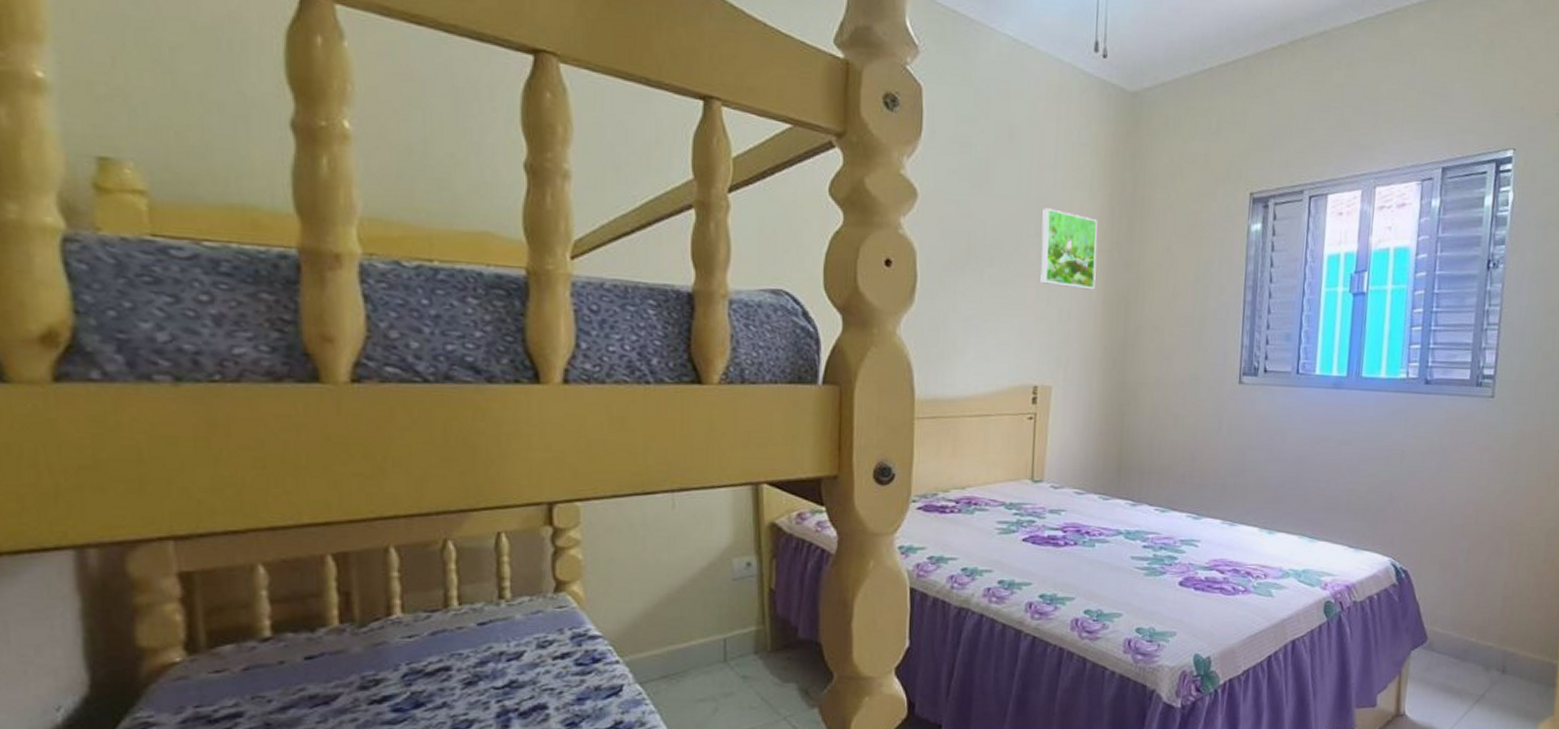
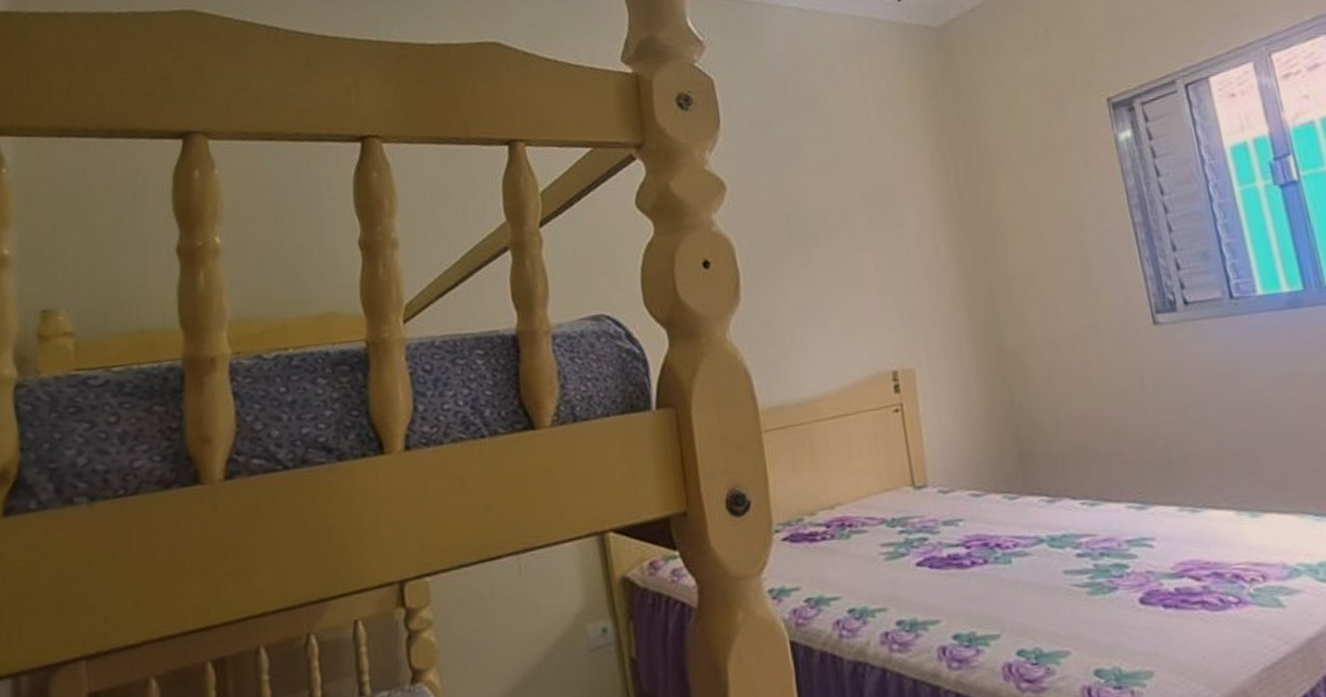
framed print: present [1040,208,1098,290] -> none [864,168,942,253]

